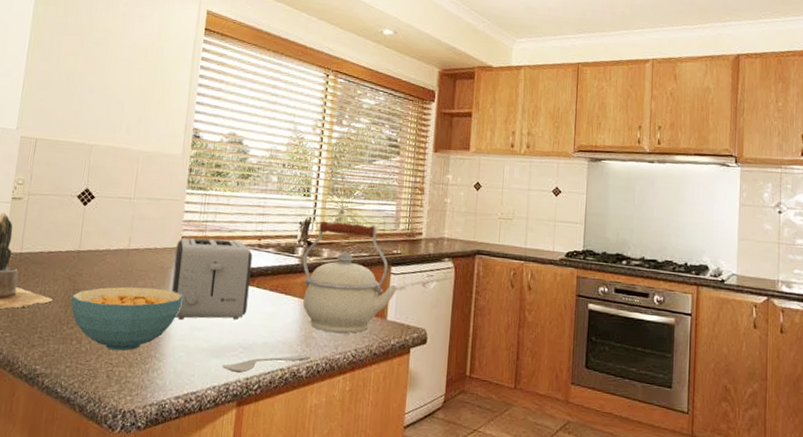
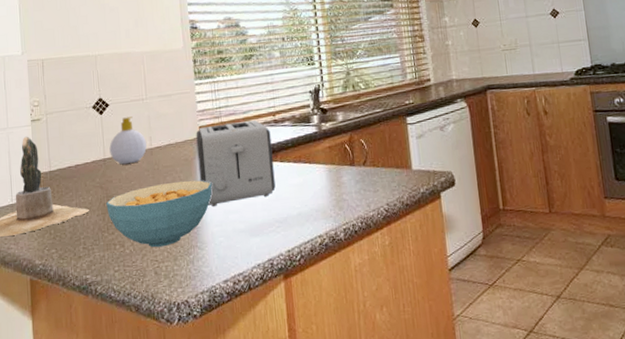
soap bottle: none [85,213,126,261] -> present [109,116,147,165]
spoon: present [222,354,311,374] -> none [262,217,346,248]
kettle: present [302,221,398,333] -> none [319,80,417,192]

